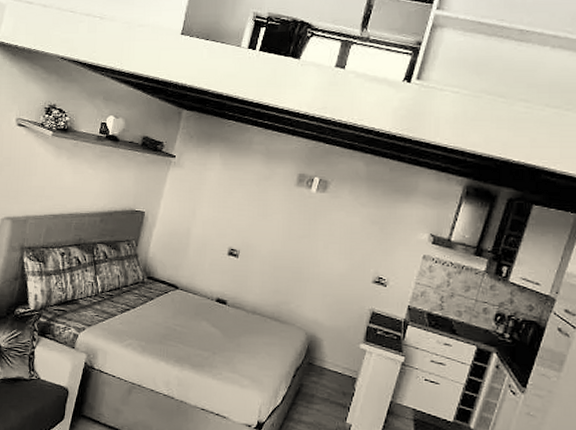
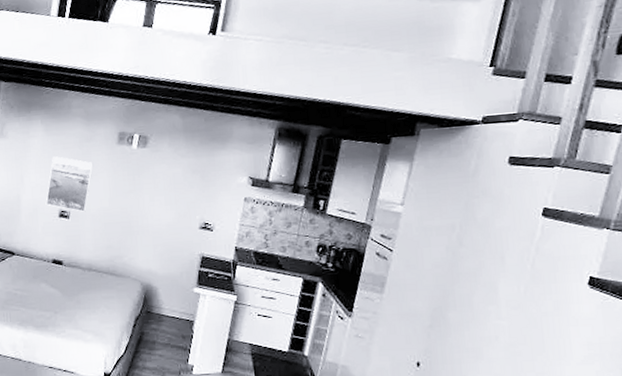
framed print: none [215,192,269,252] -> present [45,156,93,212]

